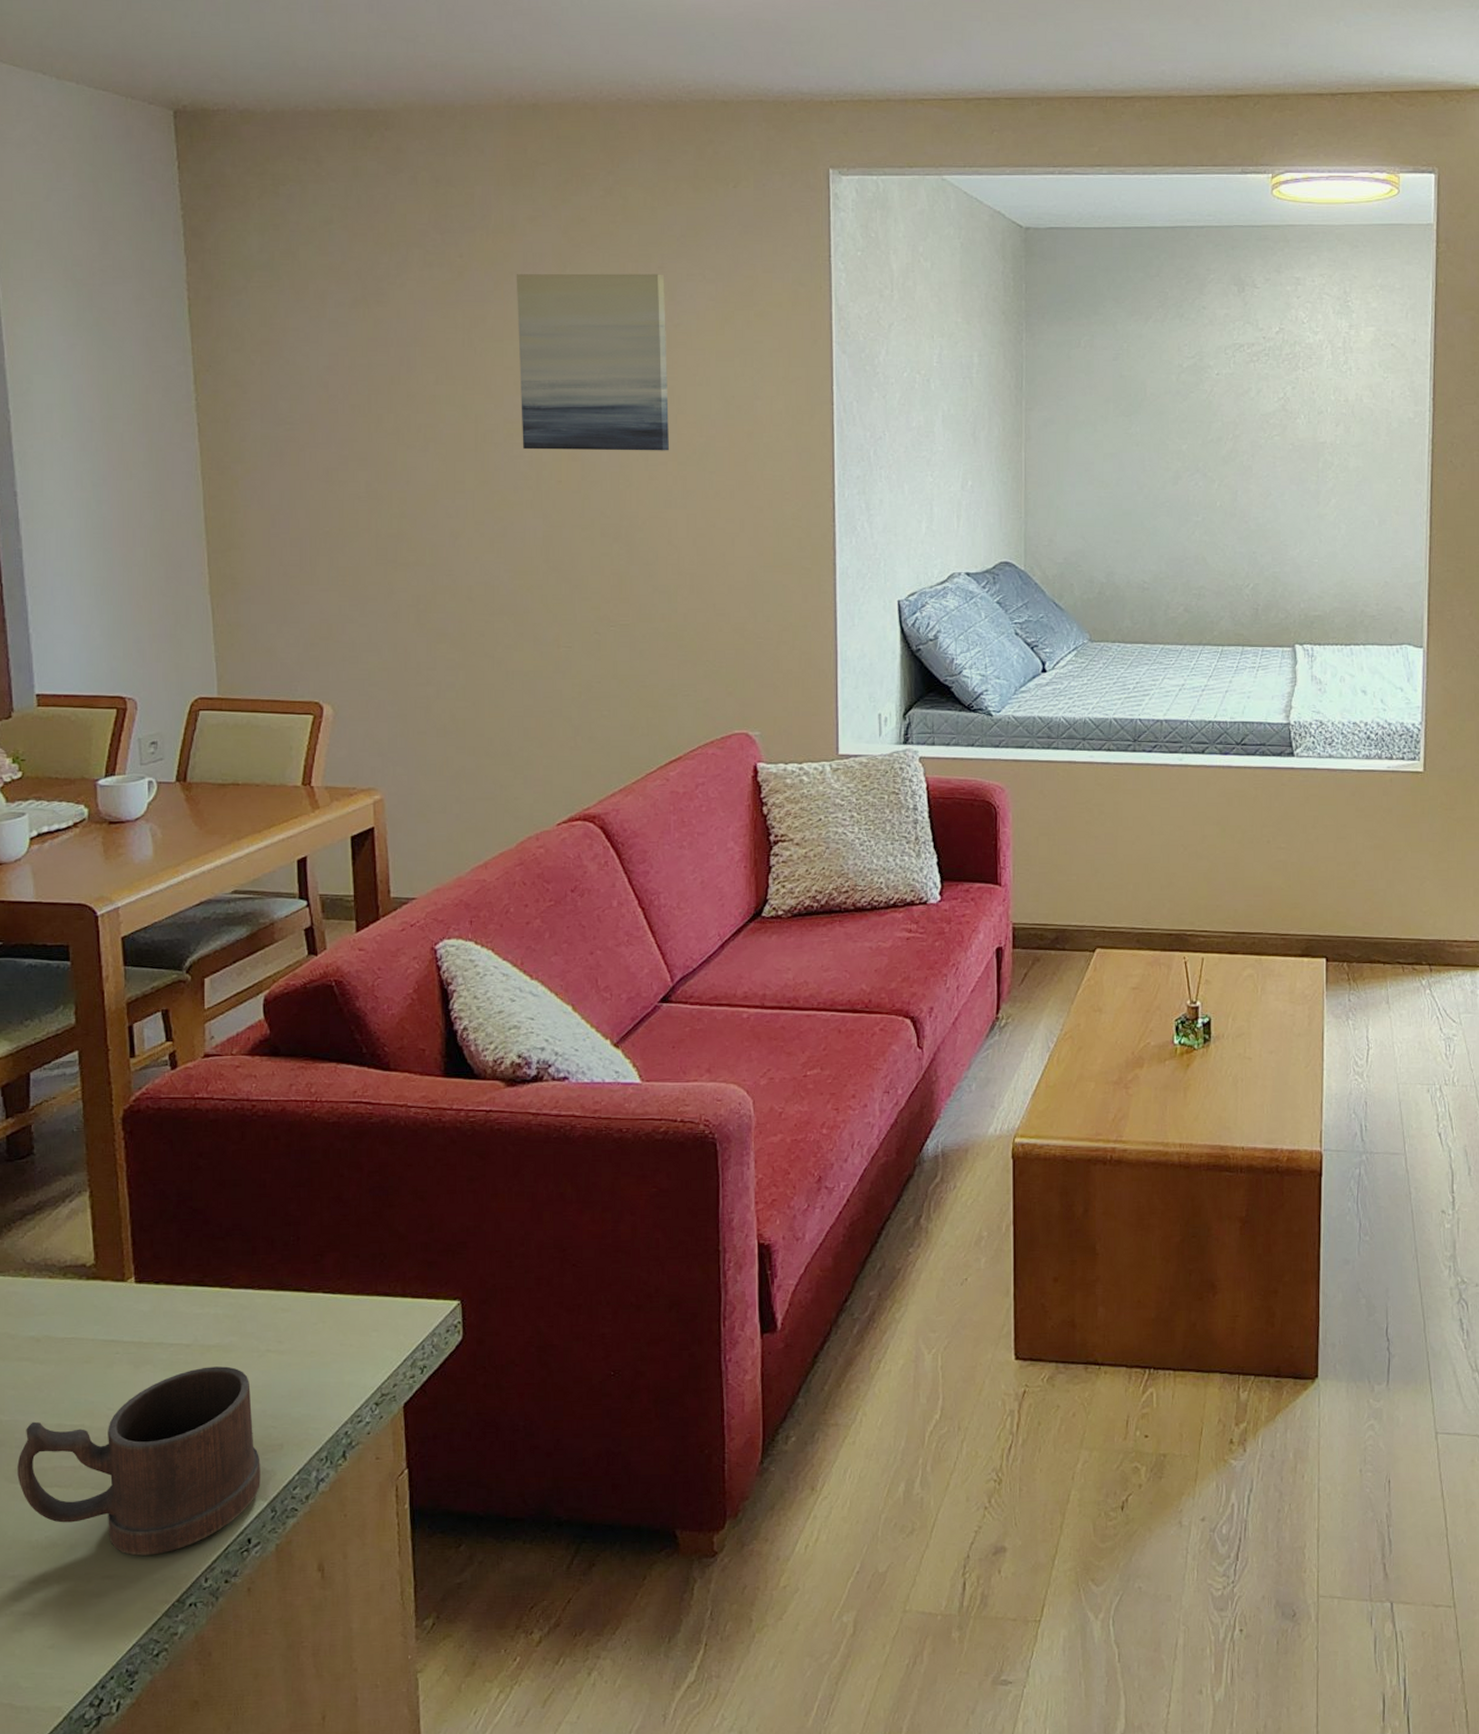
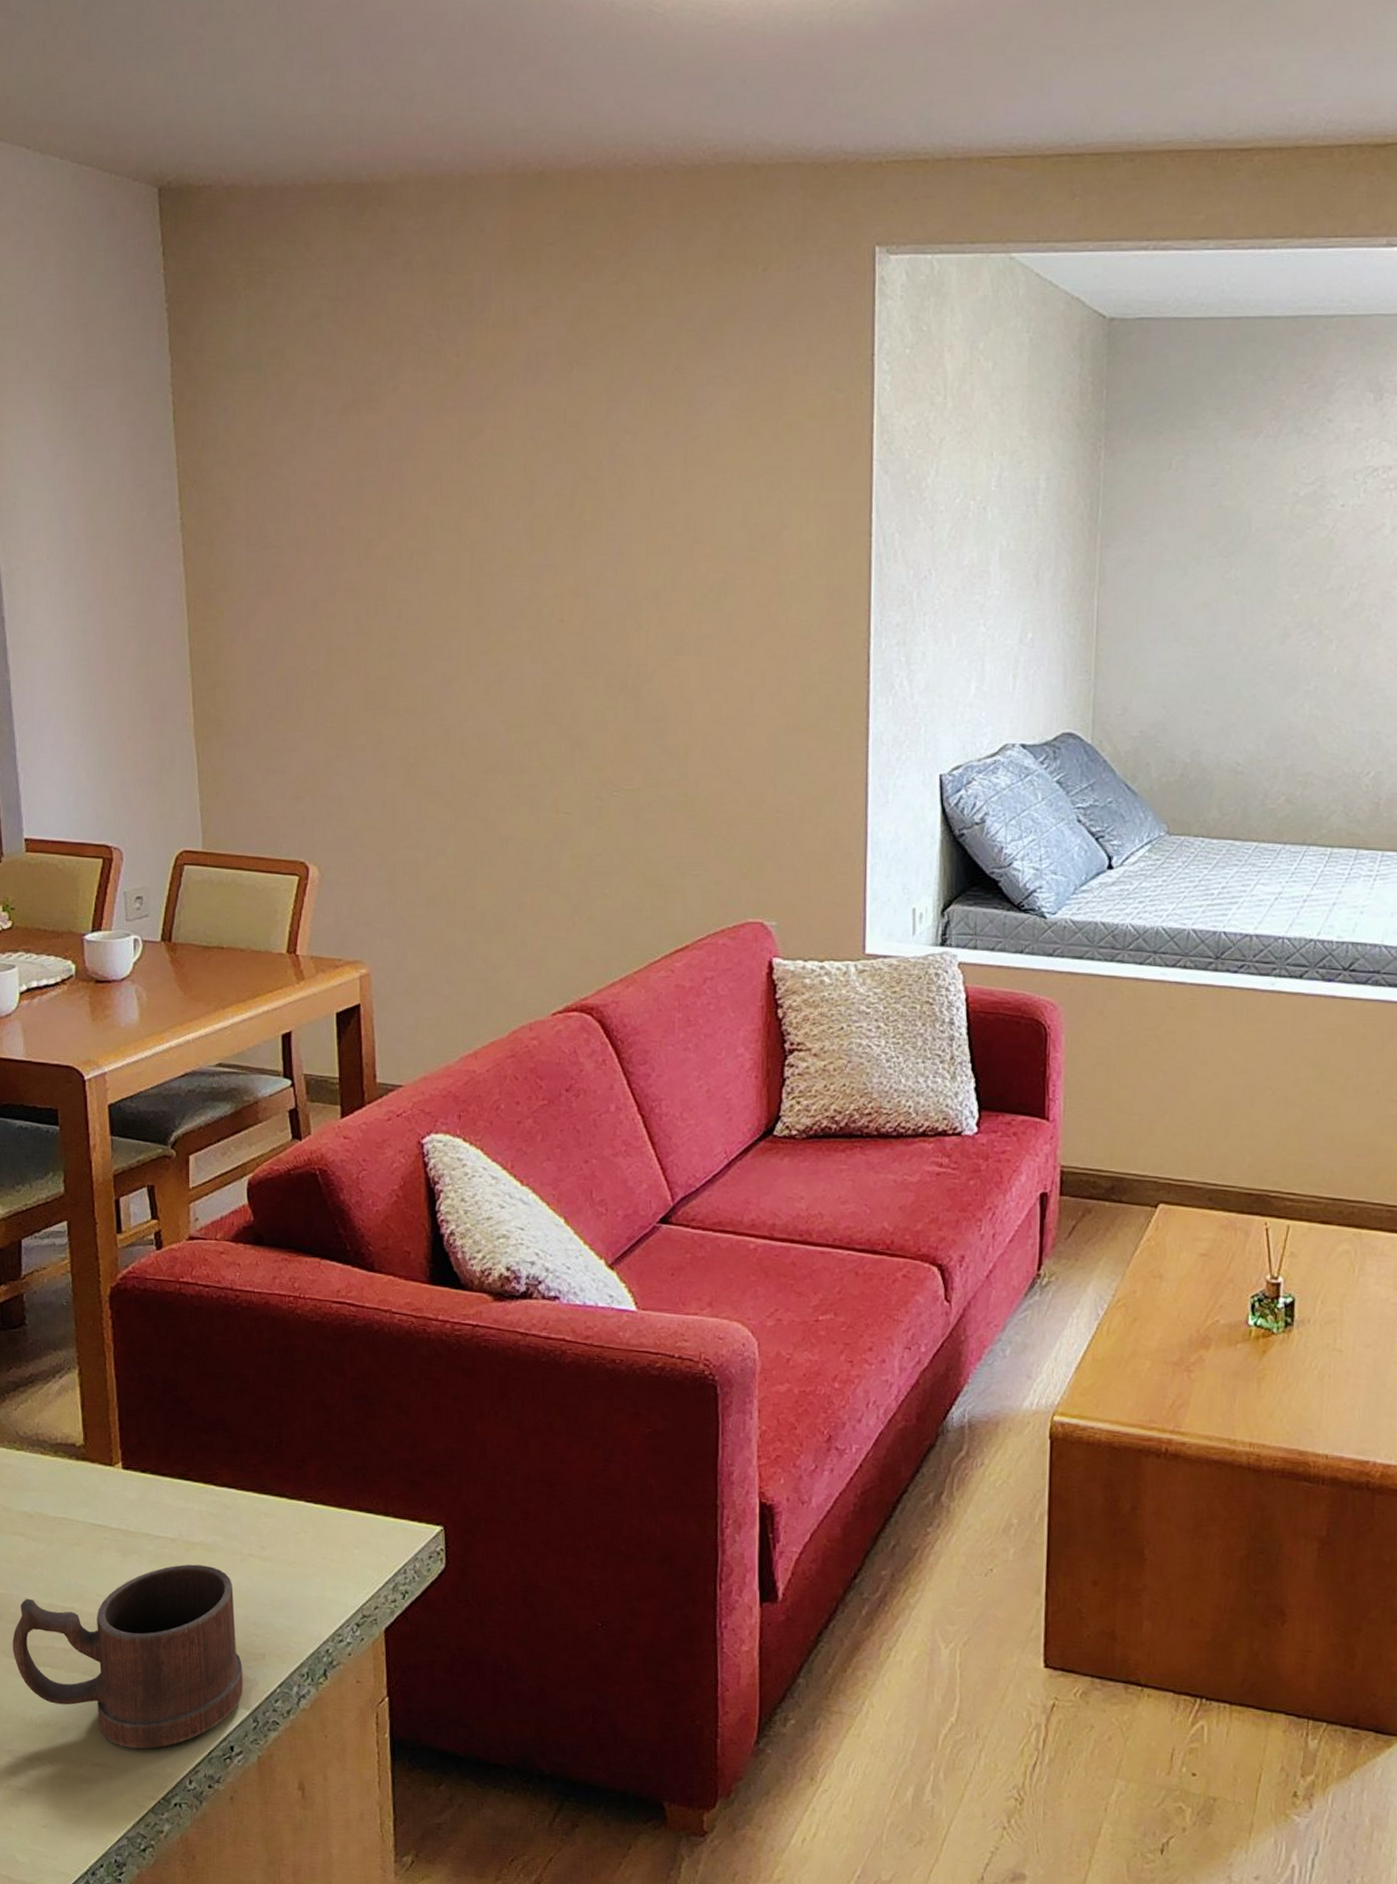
wall art: present [516,273,669,451] -> none [517,375,683,588]

